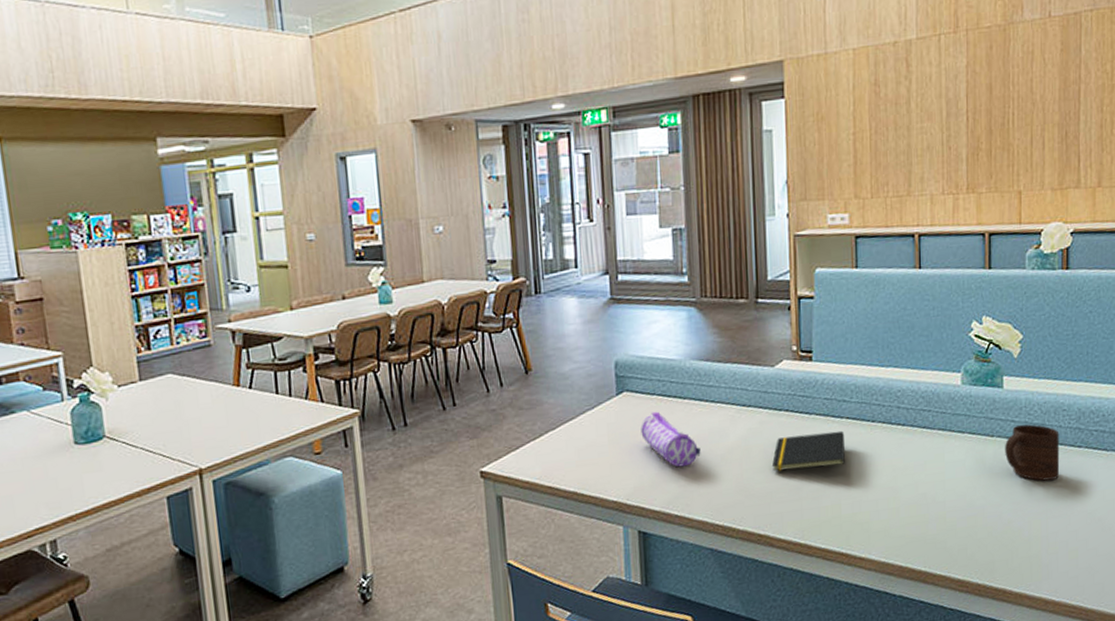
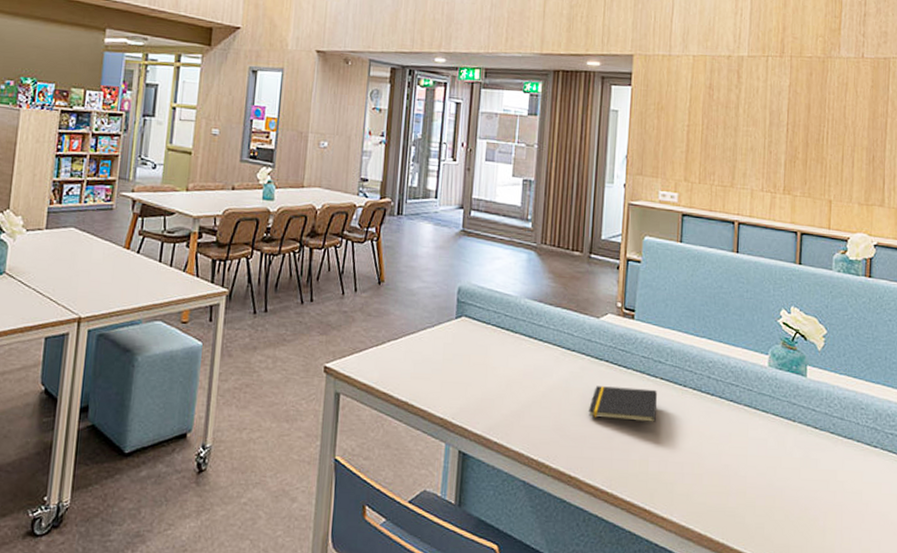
pencil case: present [640,411,701,467] -> none [473,340,525,397]
cup: present [1005,424,1060,481] -> none [805,414,857,475]

